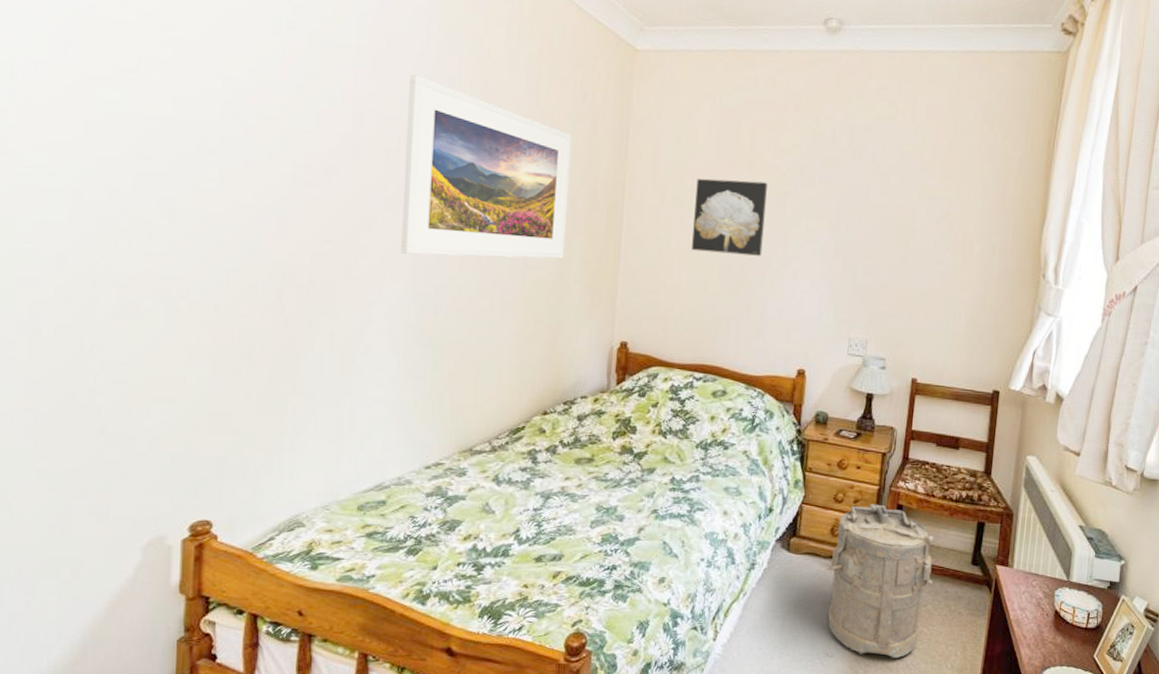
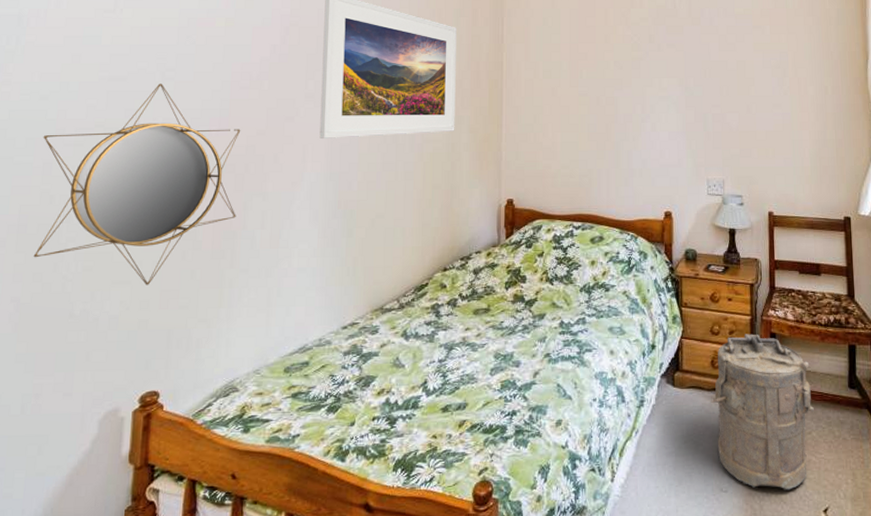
home mirror: none [51,169,304,405] -> present [33,83,241,285]
wall art: present [692,178,767,256] -> none [563,51,623,115]

